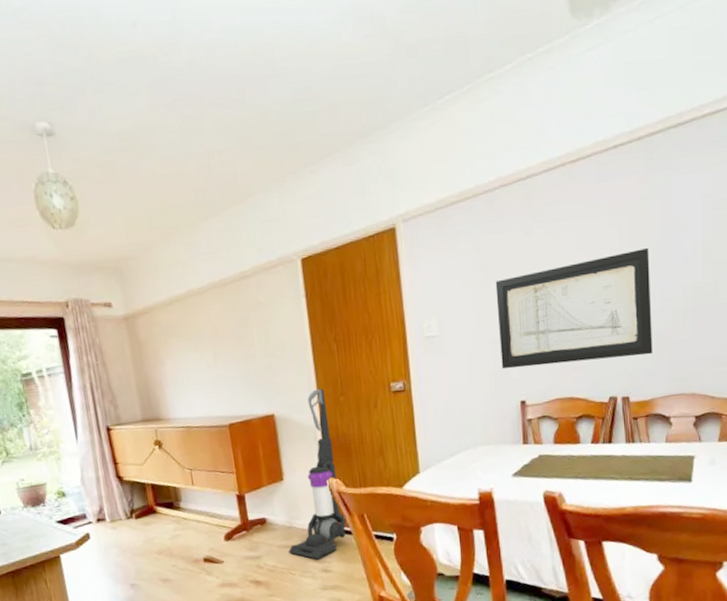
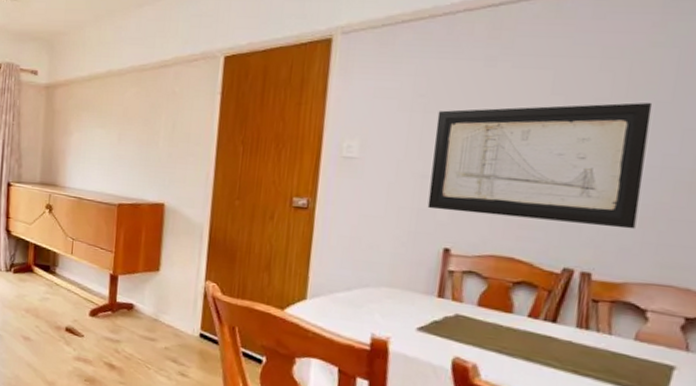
vacuum cleaner: present [288,388,347,560] -> none [149,187,221,361]

